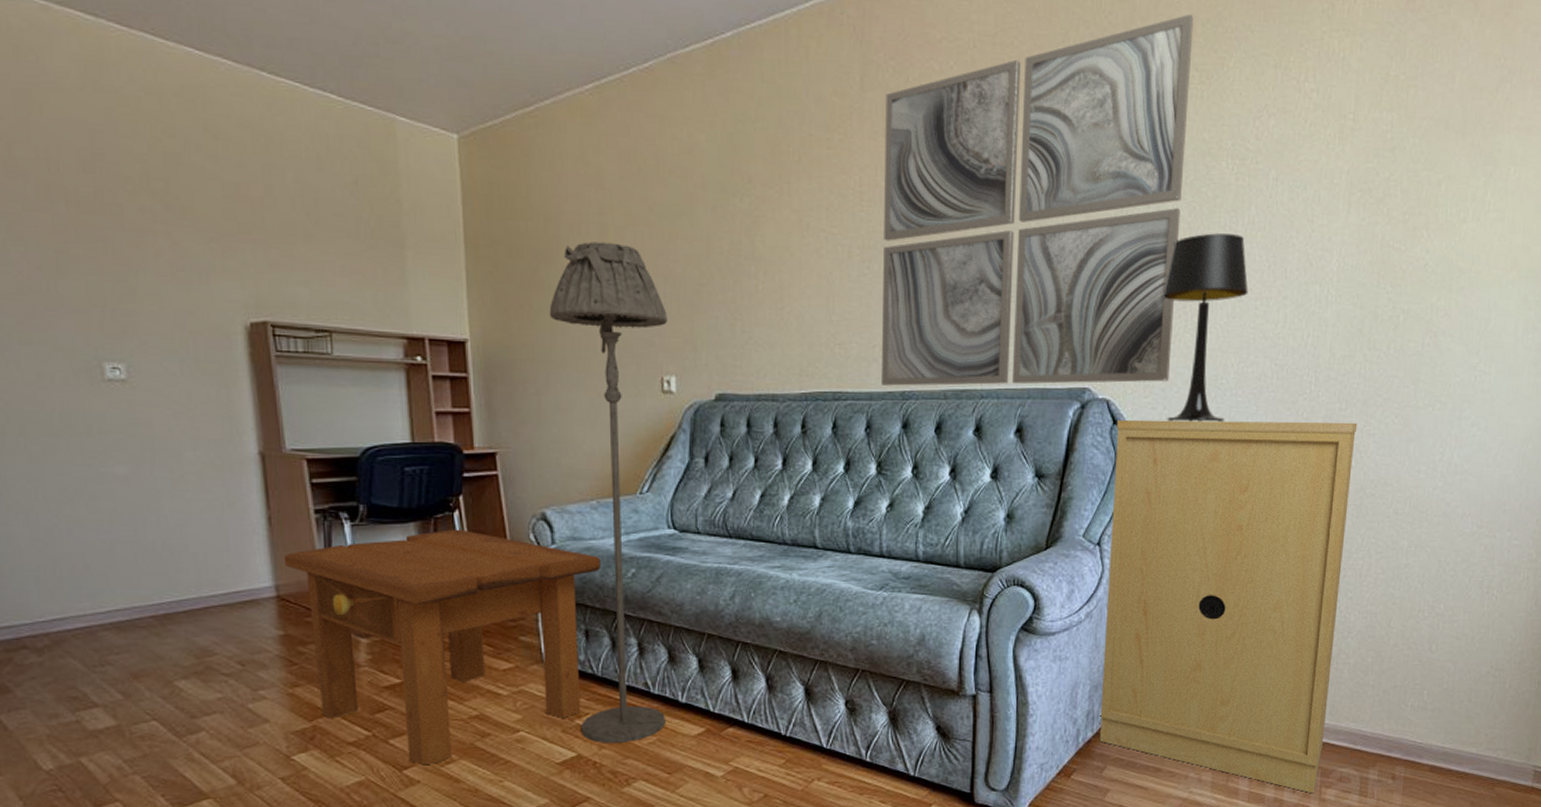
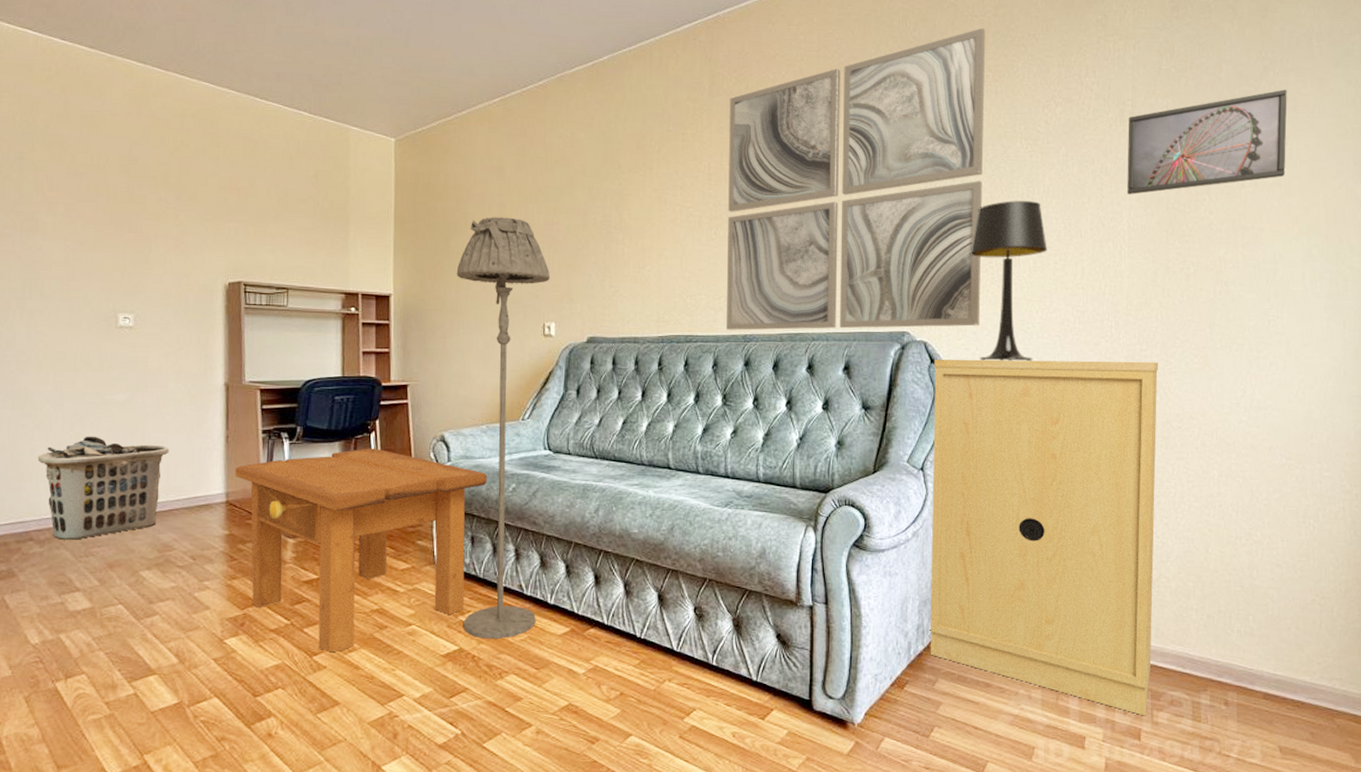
clothes hamper: none [18,519,195,647] -> present [37,436,169,540]
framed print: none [1340,105,1523,229] -> present [1127,89,1287,195]

